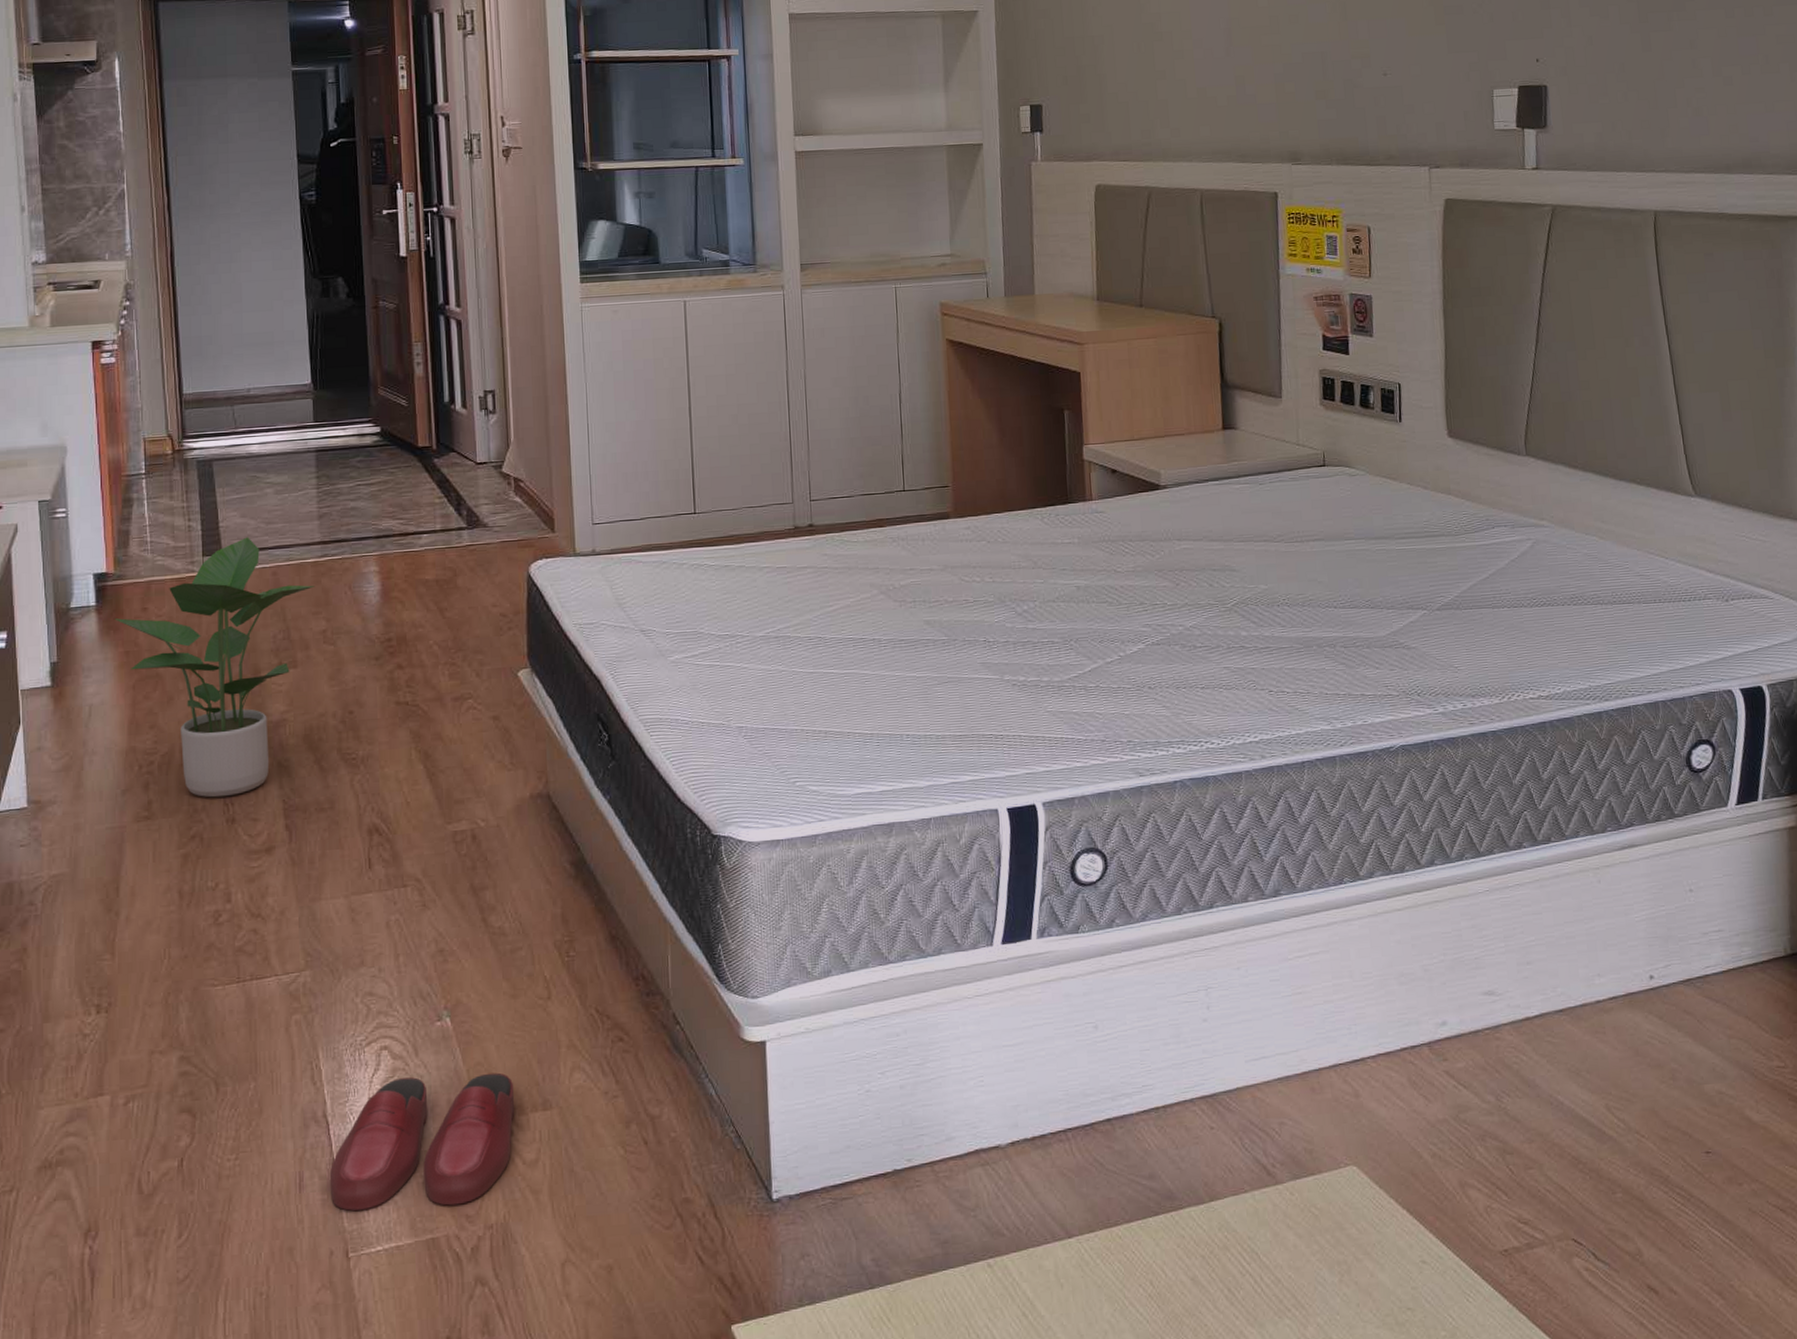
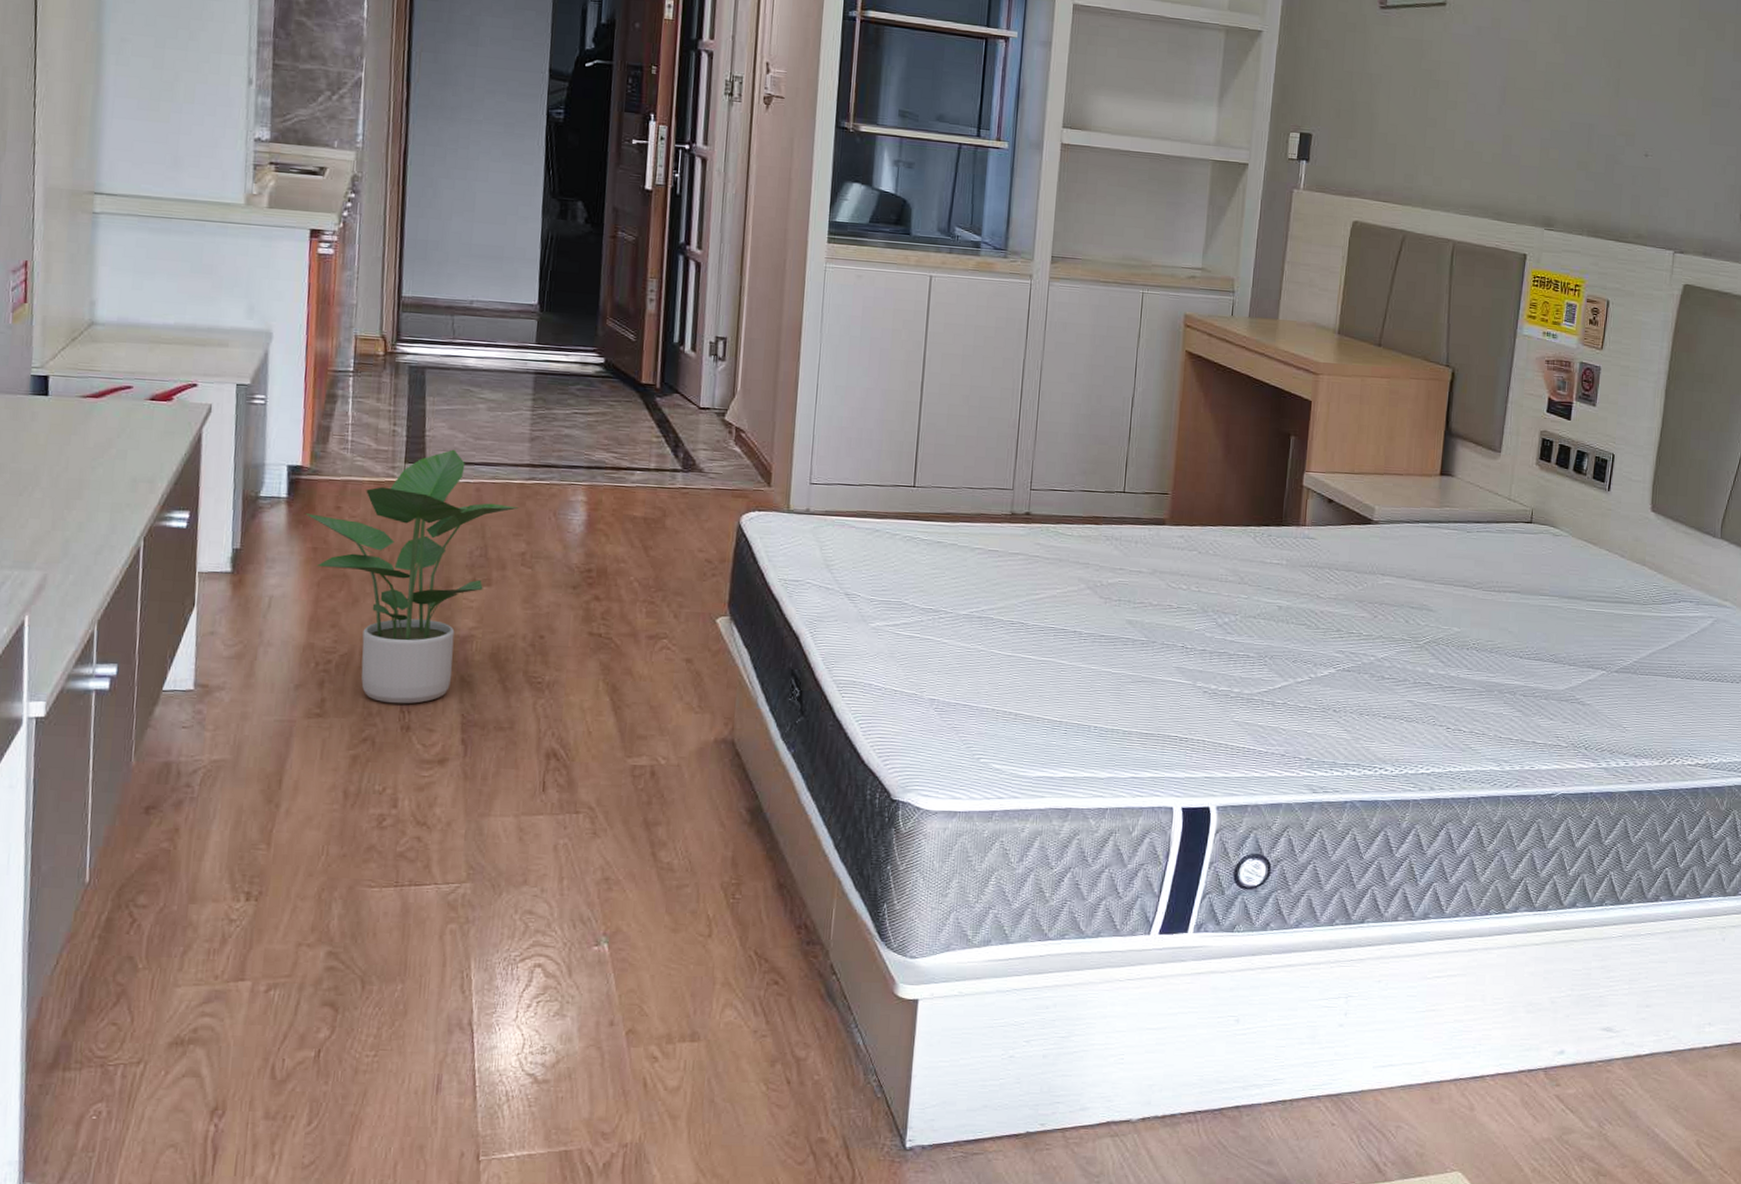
slippers: present [329,1072,515,1212] -> none [468,996,664,1122]

